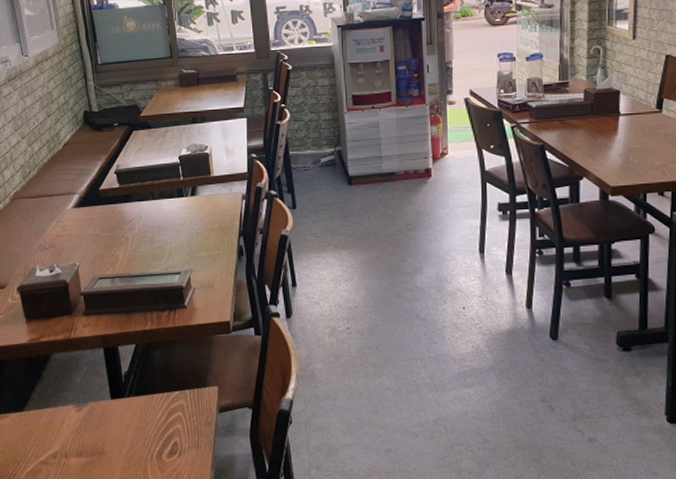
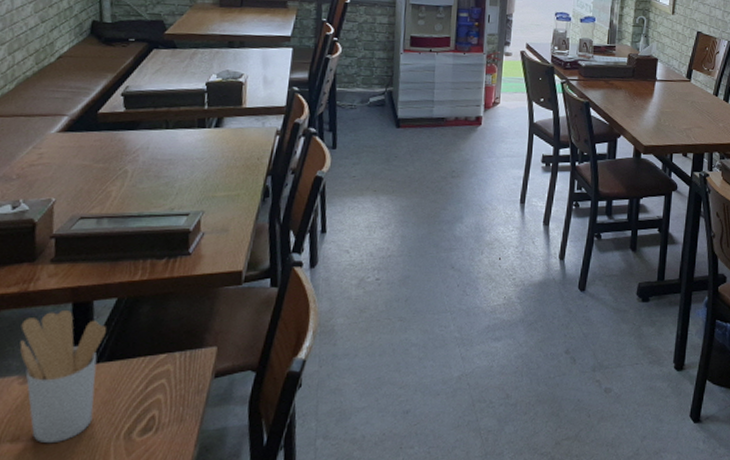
utensil holder: none [70,353,132,460] -> present [19,309,107,444]

